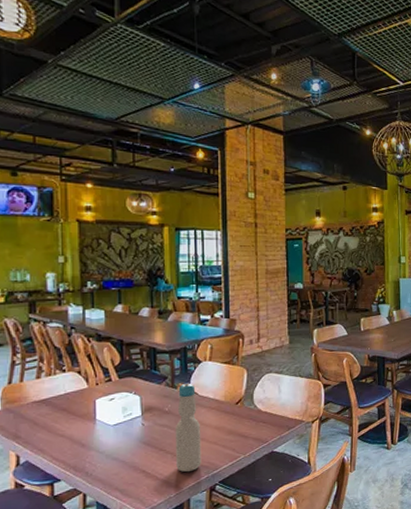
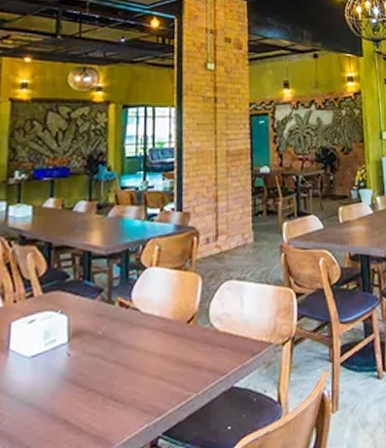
bottle: present [175,383,201,473] -> none [108,296,142,422]

